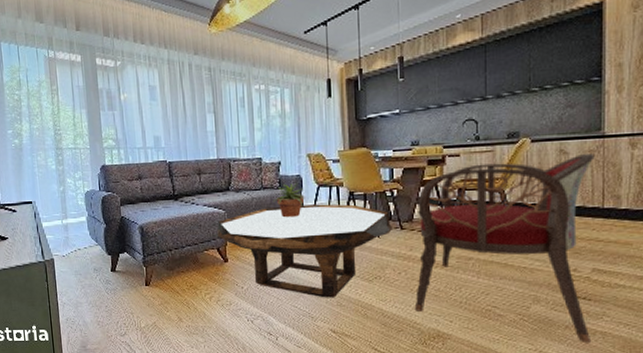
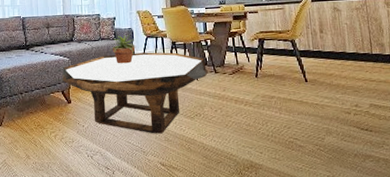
armchair: present [414,154,595,343] -> none [227,11,377,169]

